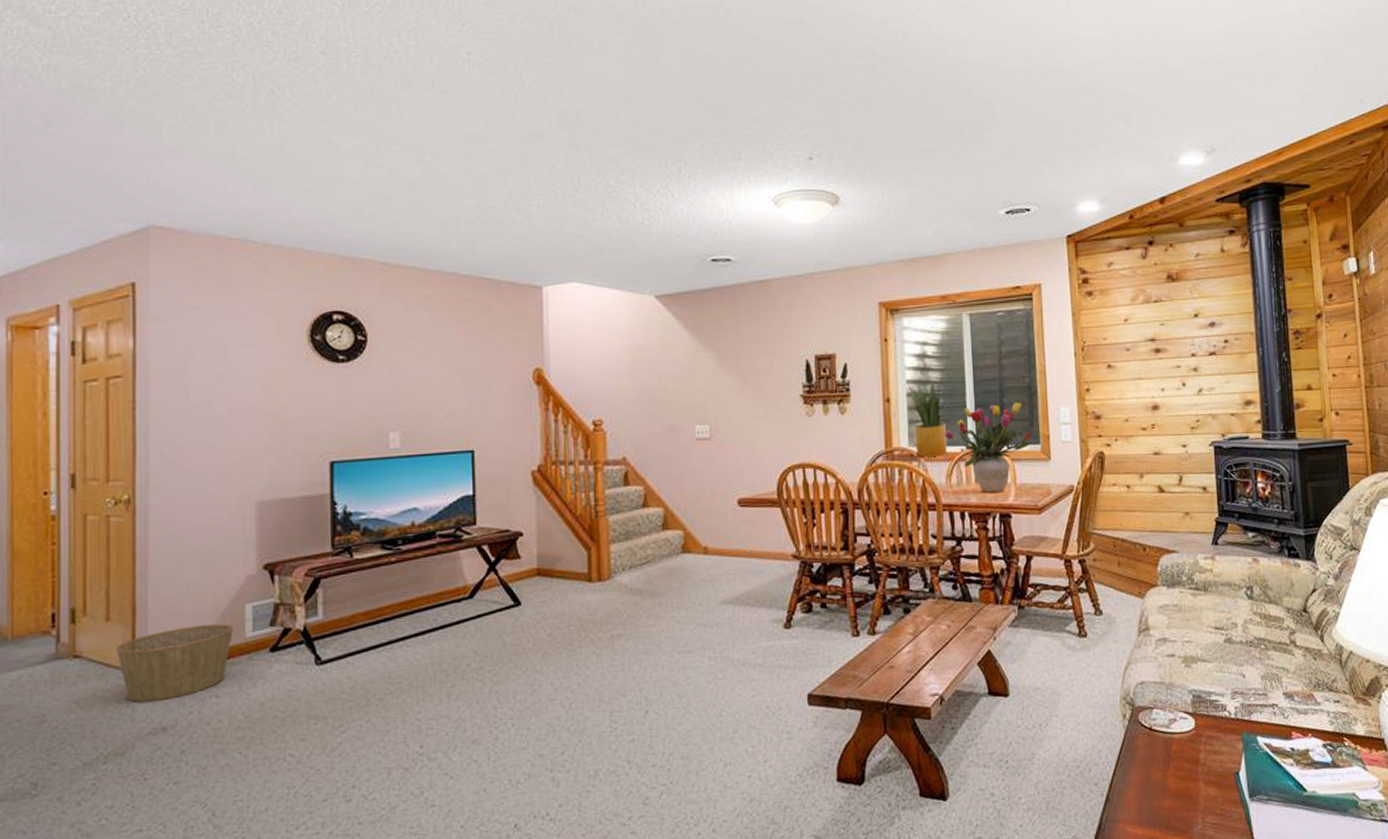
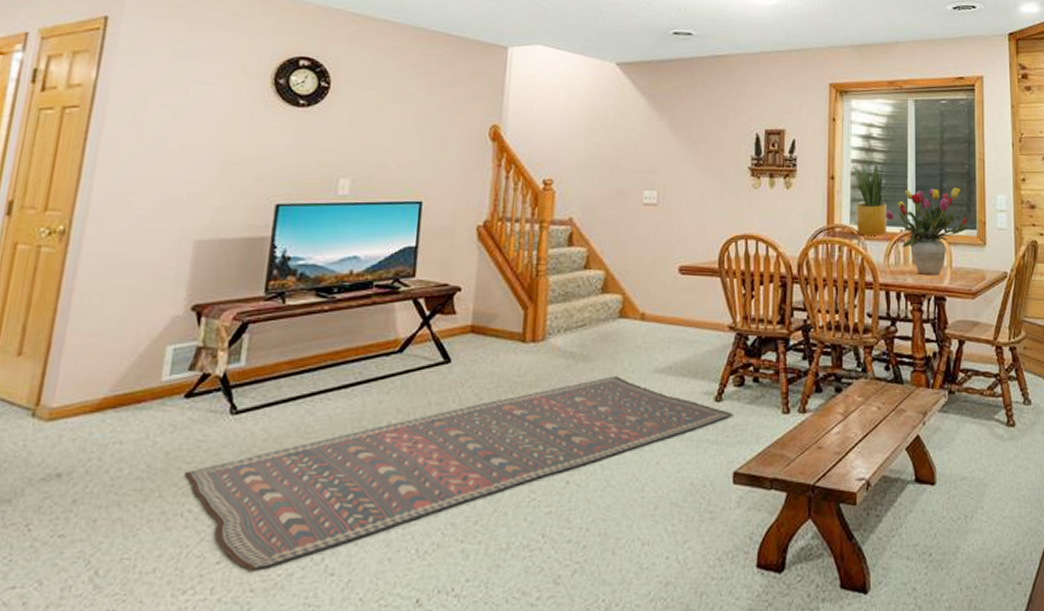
basket: present [115,624,233,703] -> none [22,365,150,446]
area rug: none [281,609,804,807] -> present [185,376,734,572]

